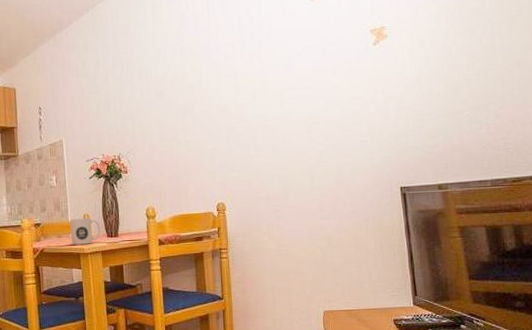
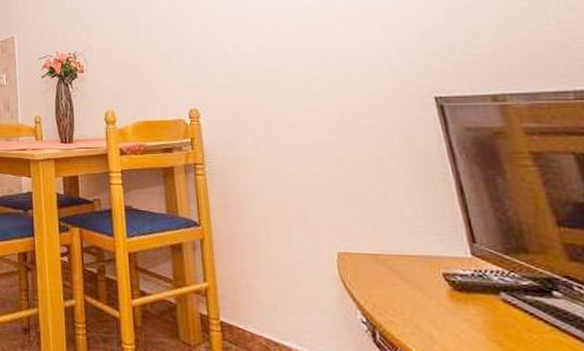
mug: present [70,217,101,245] -> none [20,120,53,150]

